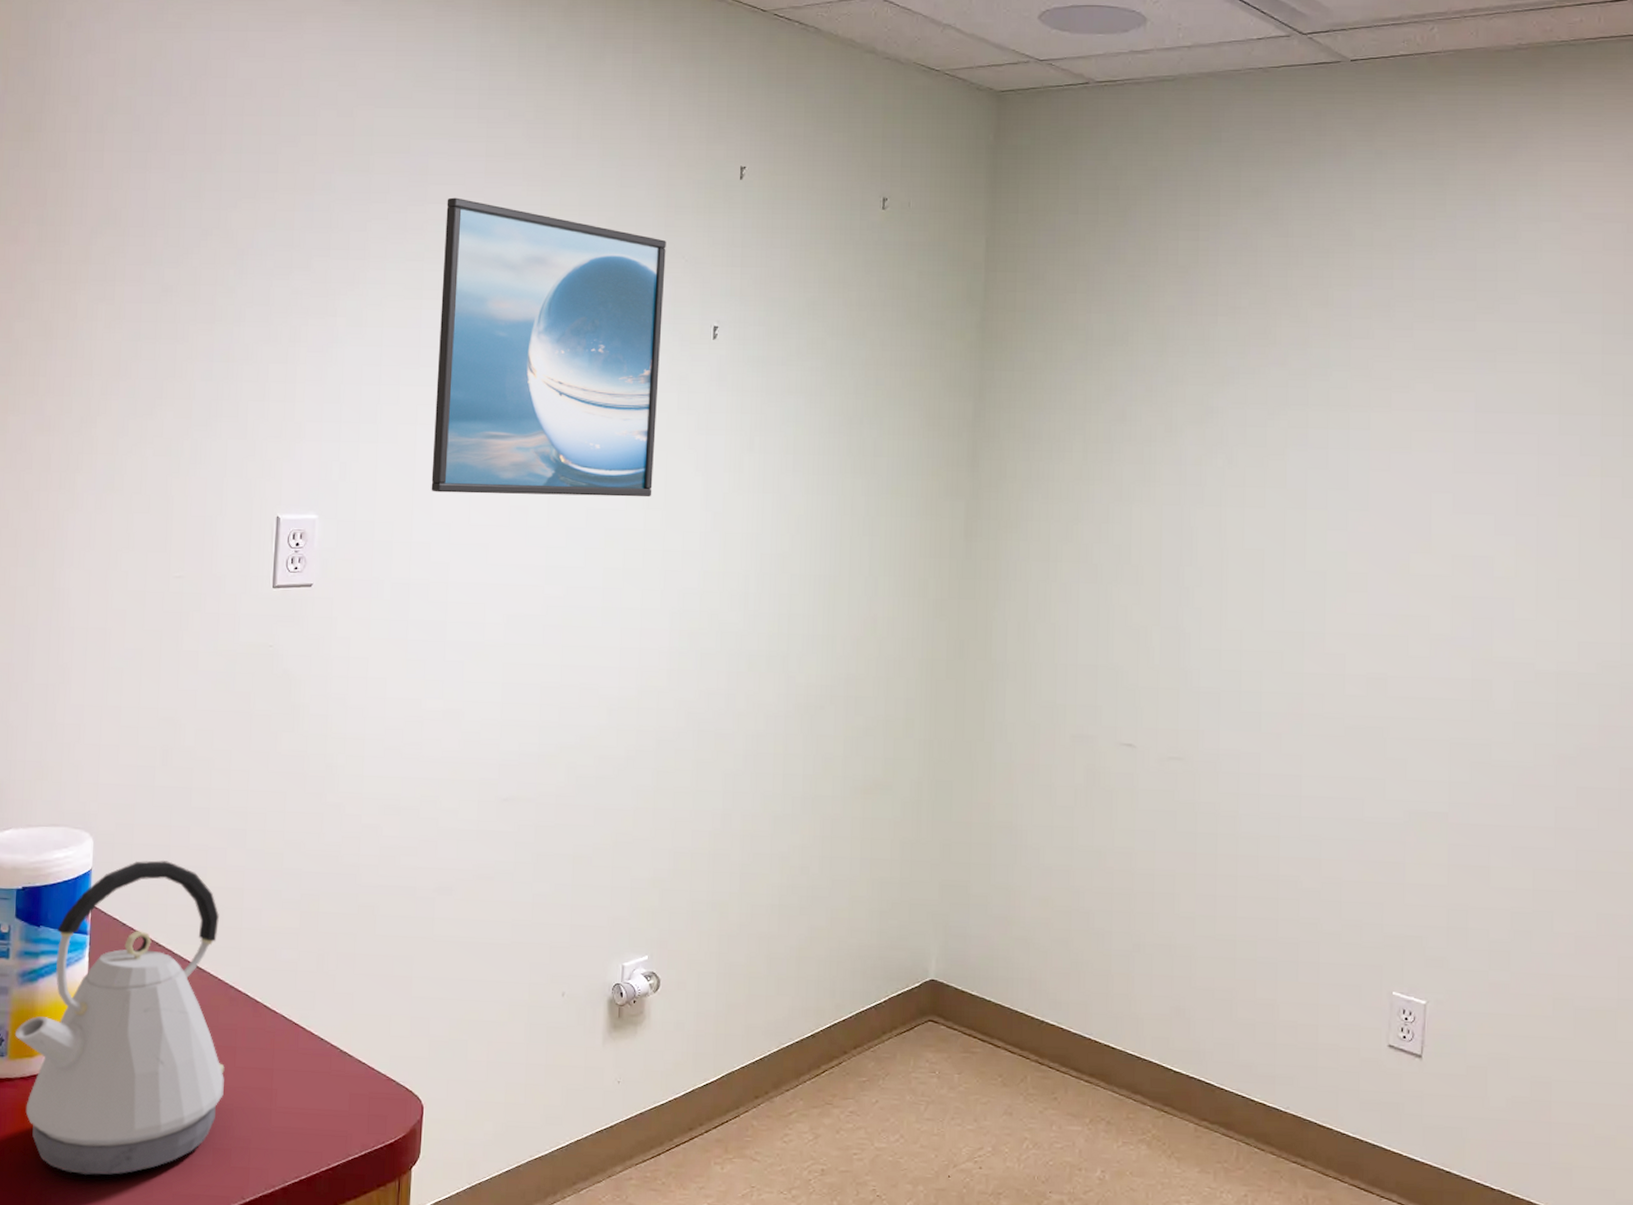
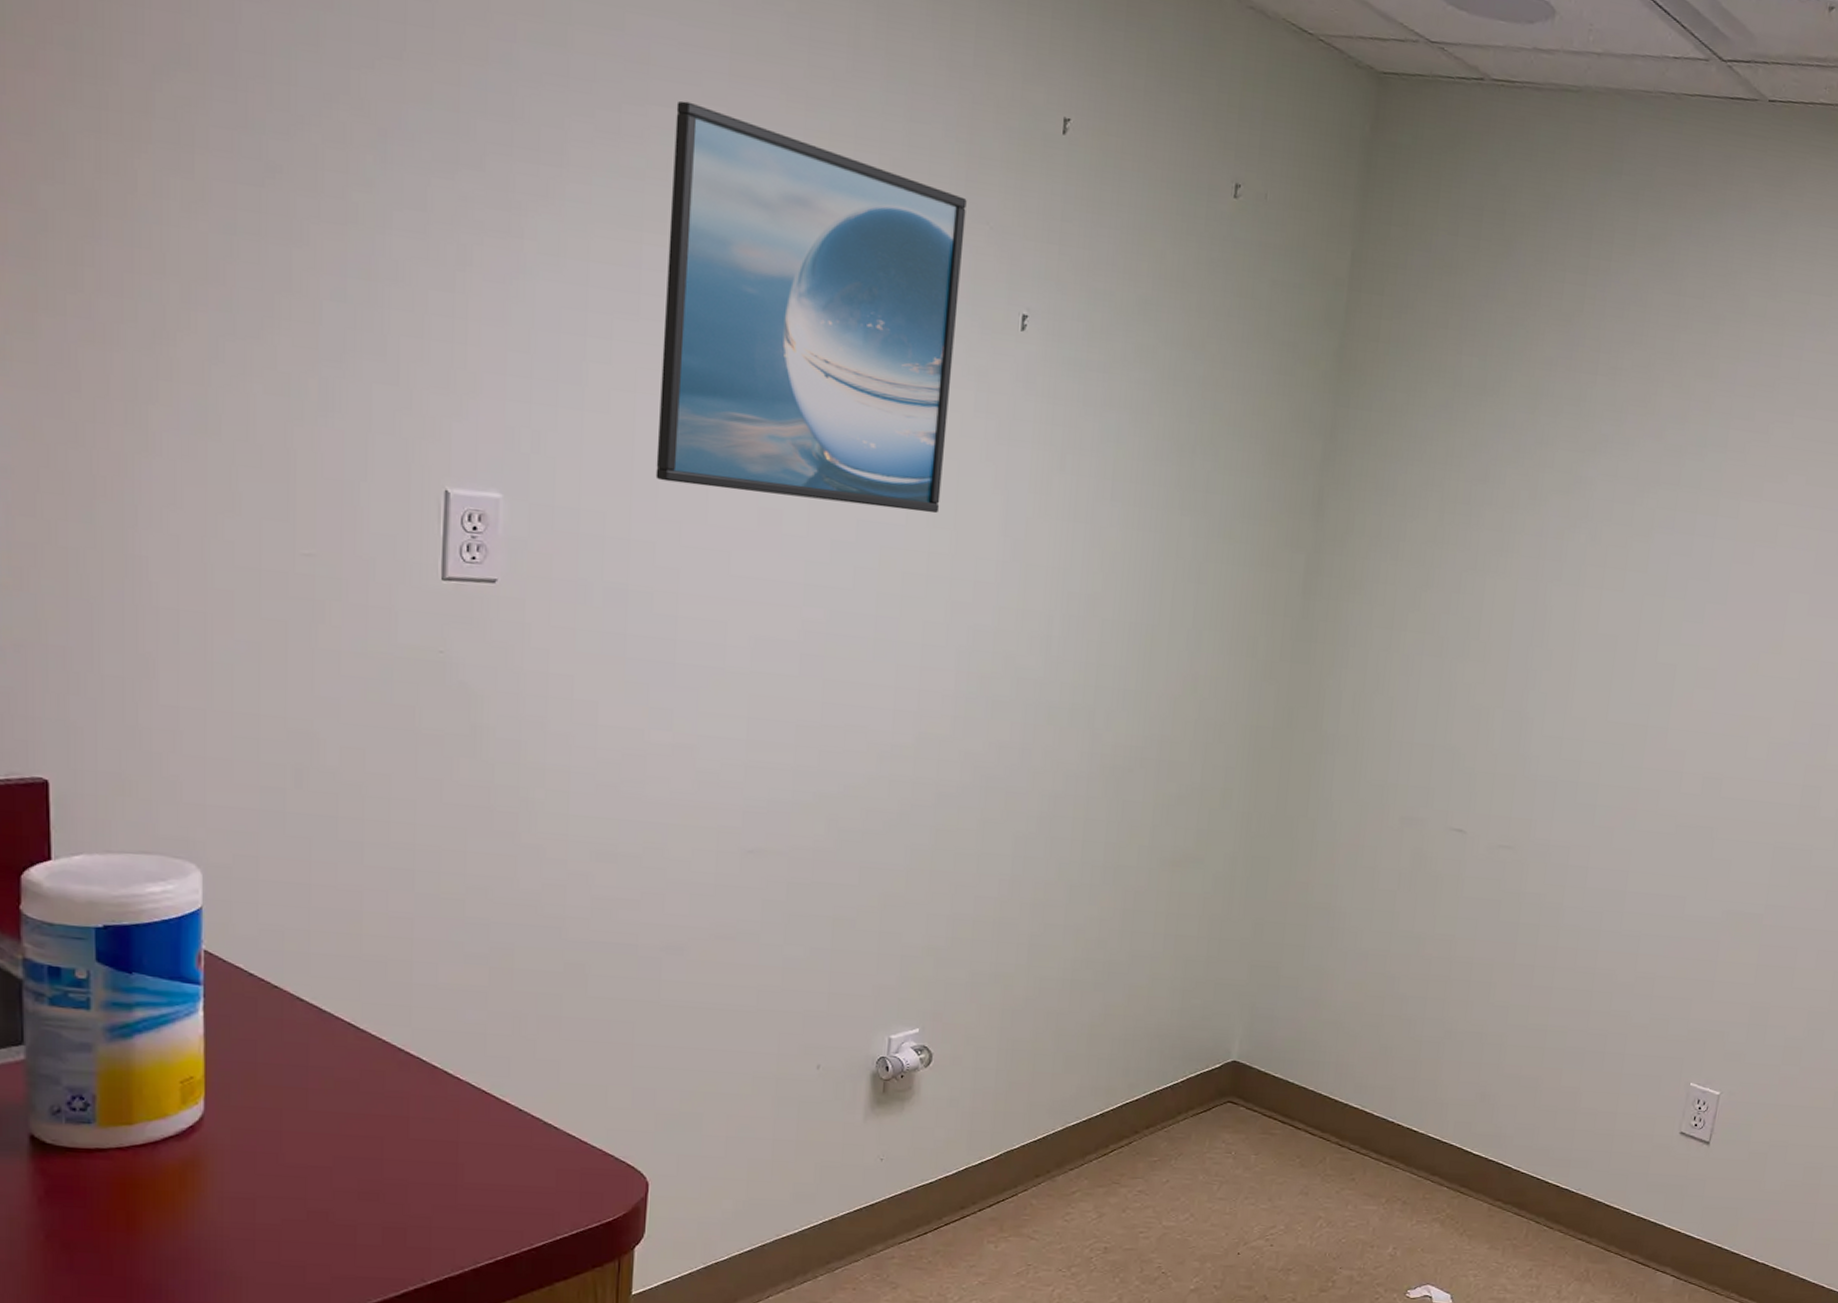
kettle: present [14,860,225,1175] -> none [104,900,395,1257]

